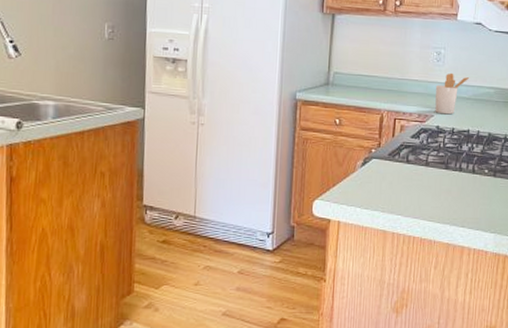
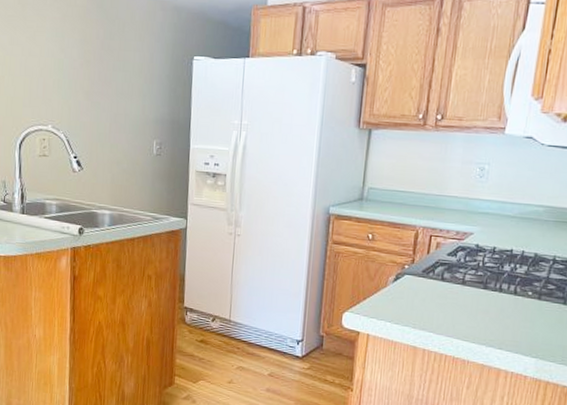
utensil holder: present [435,72,470,115] -> none [475,189,516,233]

